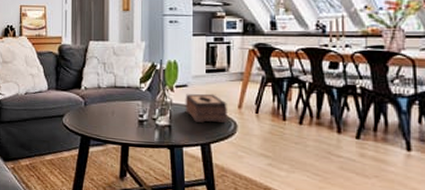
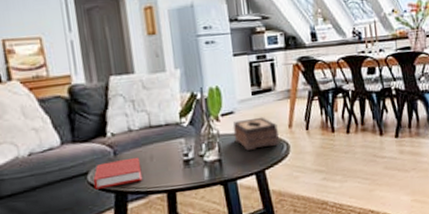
book: none [66,110,104,131] -> present [93,156,143,190]

